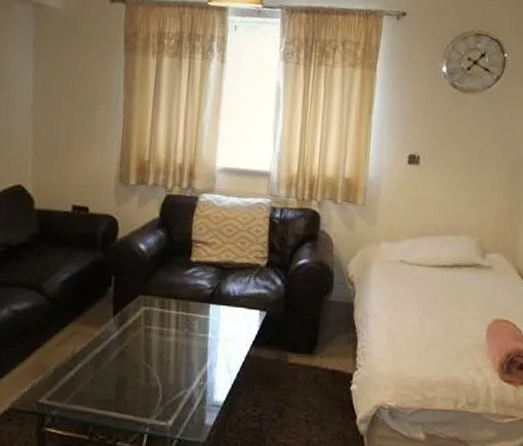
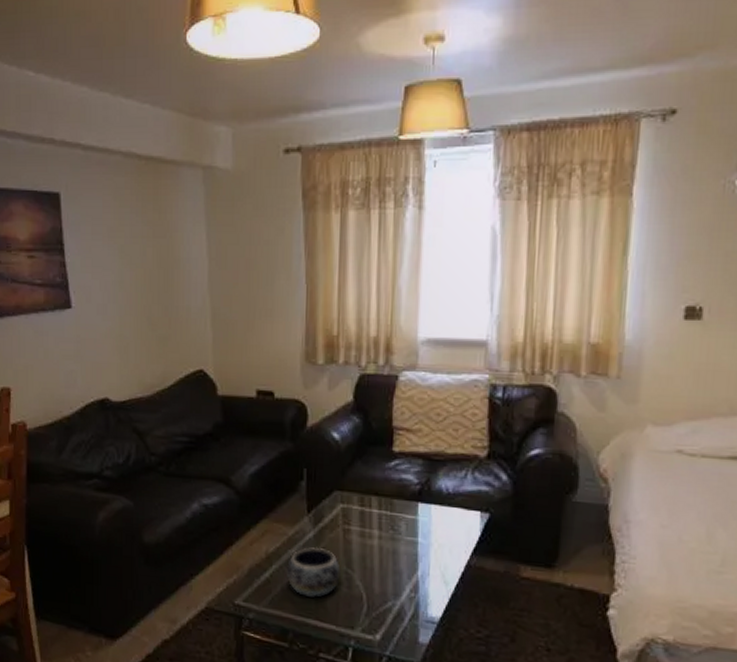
decorative bowl: none [90,345,141,392] -> present [286,546,341,598]

